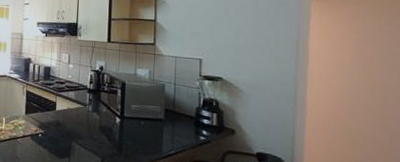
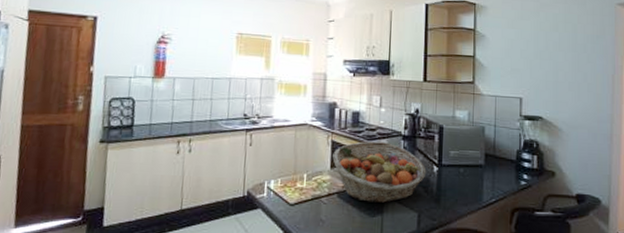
fruit basket: none [27,92,110,147] -> present [332,141,427,203]

